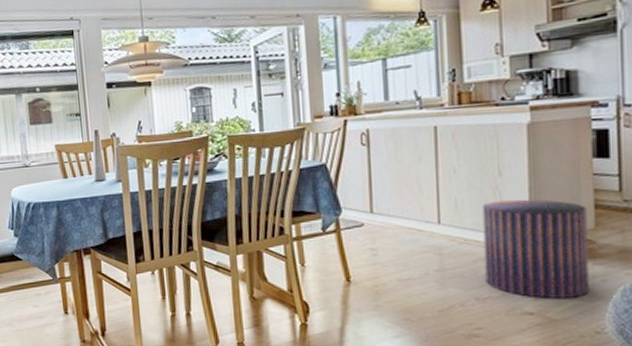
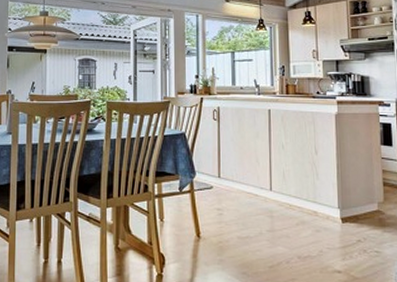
stool: present [482,199,590,298] -> none [303,174,382,259]

